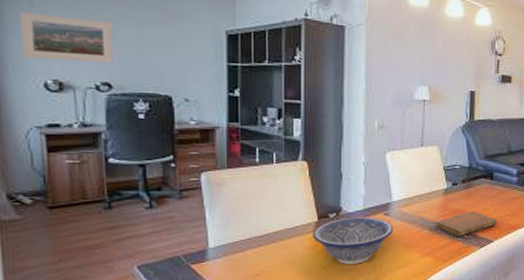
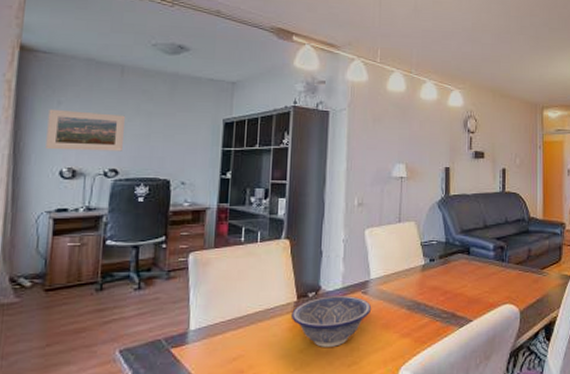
notebook: present [436,211,497,237] -> none [414,288,475,316]

